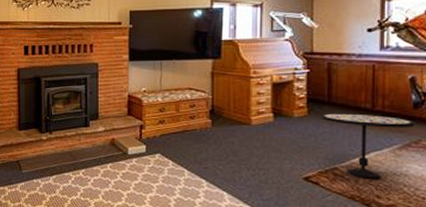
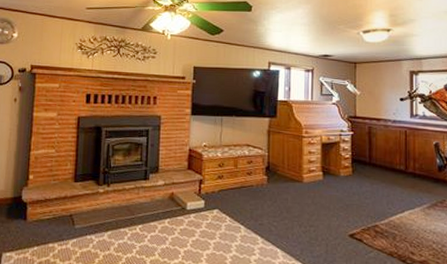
side table: present [321,113,415,179] -> none [363,173,440,236]

